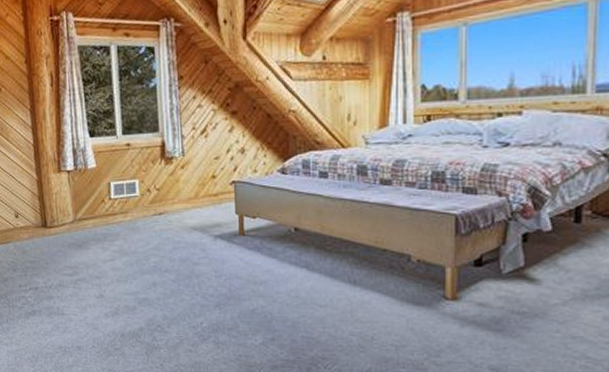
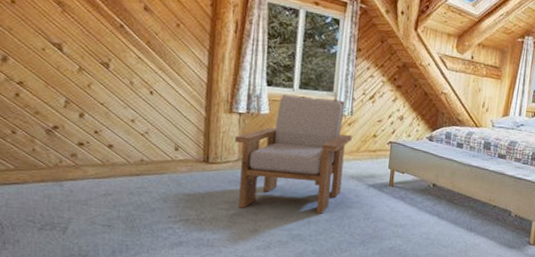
armchair: none [67,141,188,274] -> present [235,94,352,214]

